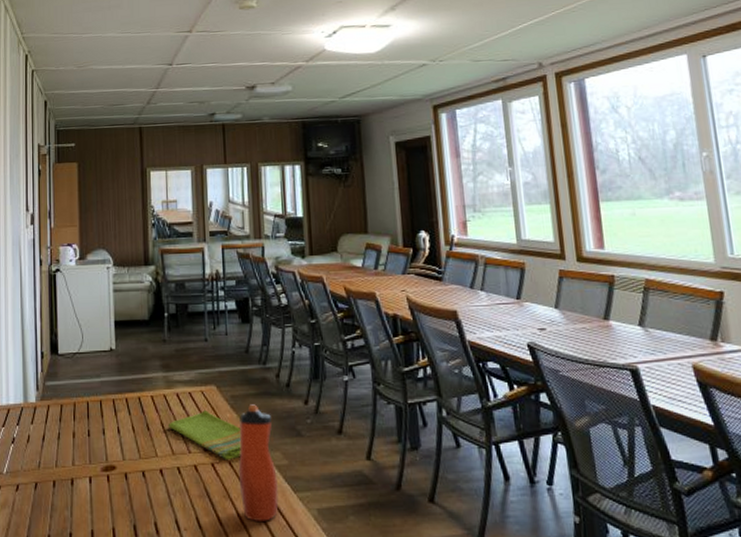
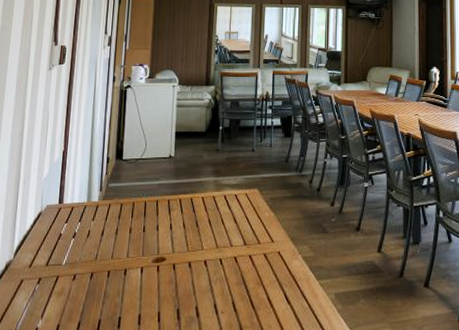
dish towel: present [167,409,242,461] -> none [214,209,277,253]
water bottle: present [238,404,279,521] -> none [271,205,304,305]

